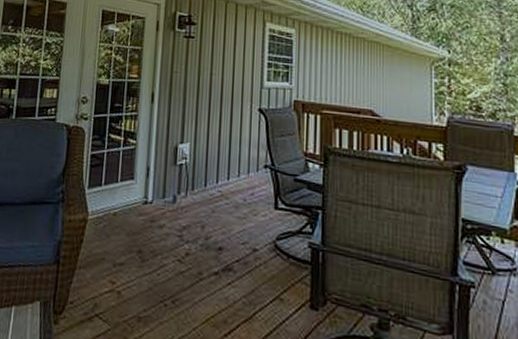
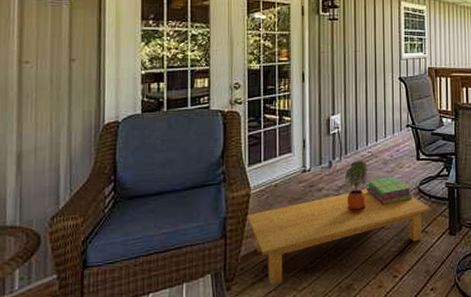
coffee table: none [82,234,289,329] -> present [247,189,431,285]
potted plant: none [188,199,216,261] -> present [344,160,368,213]
stack of books: none [213,223,267,258] -> present [367,176,413,205]

